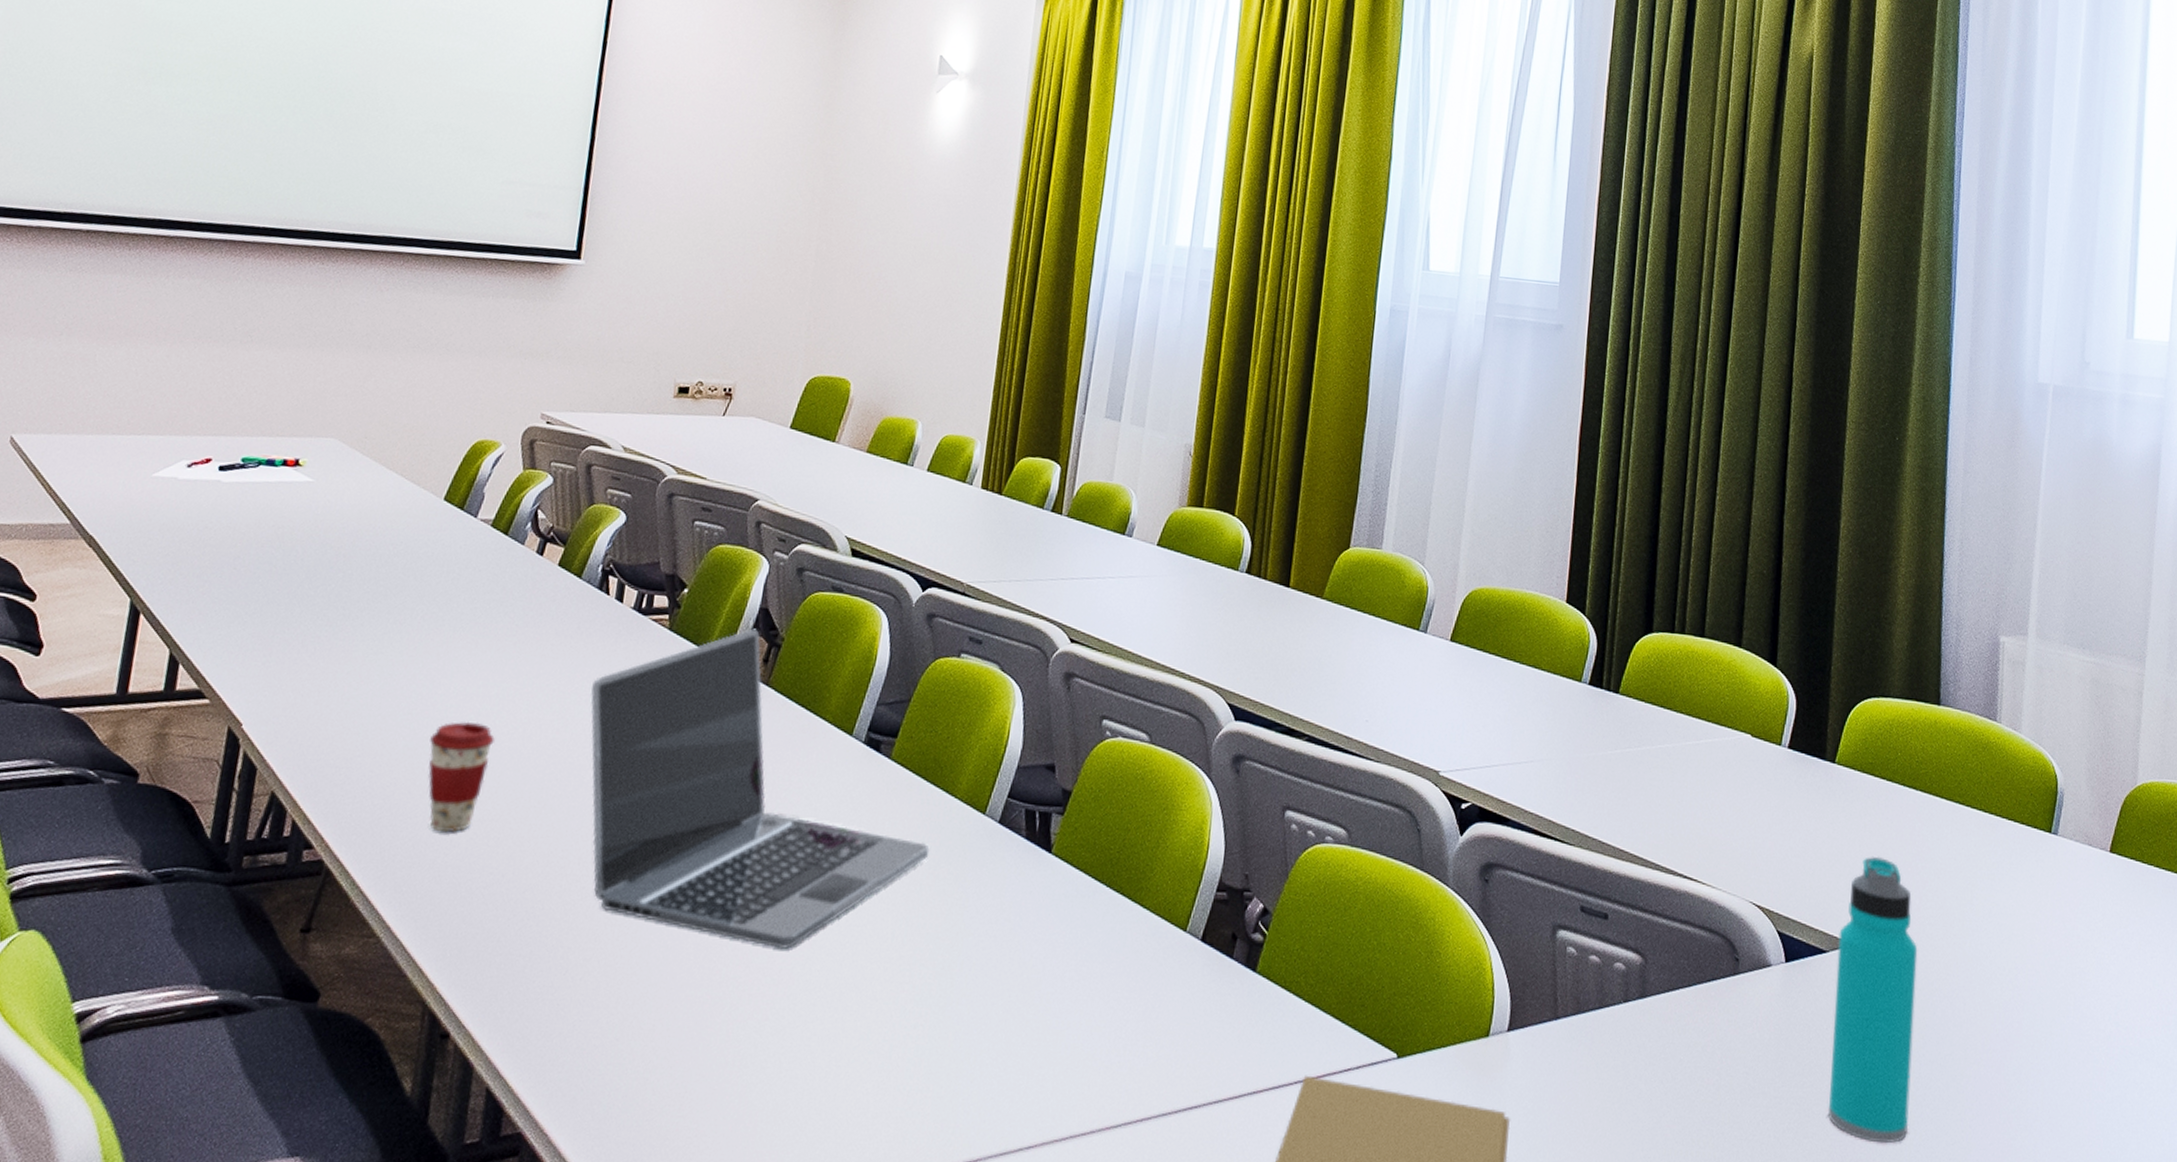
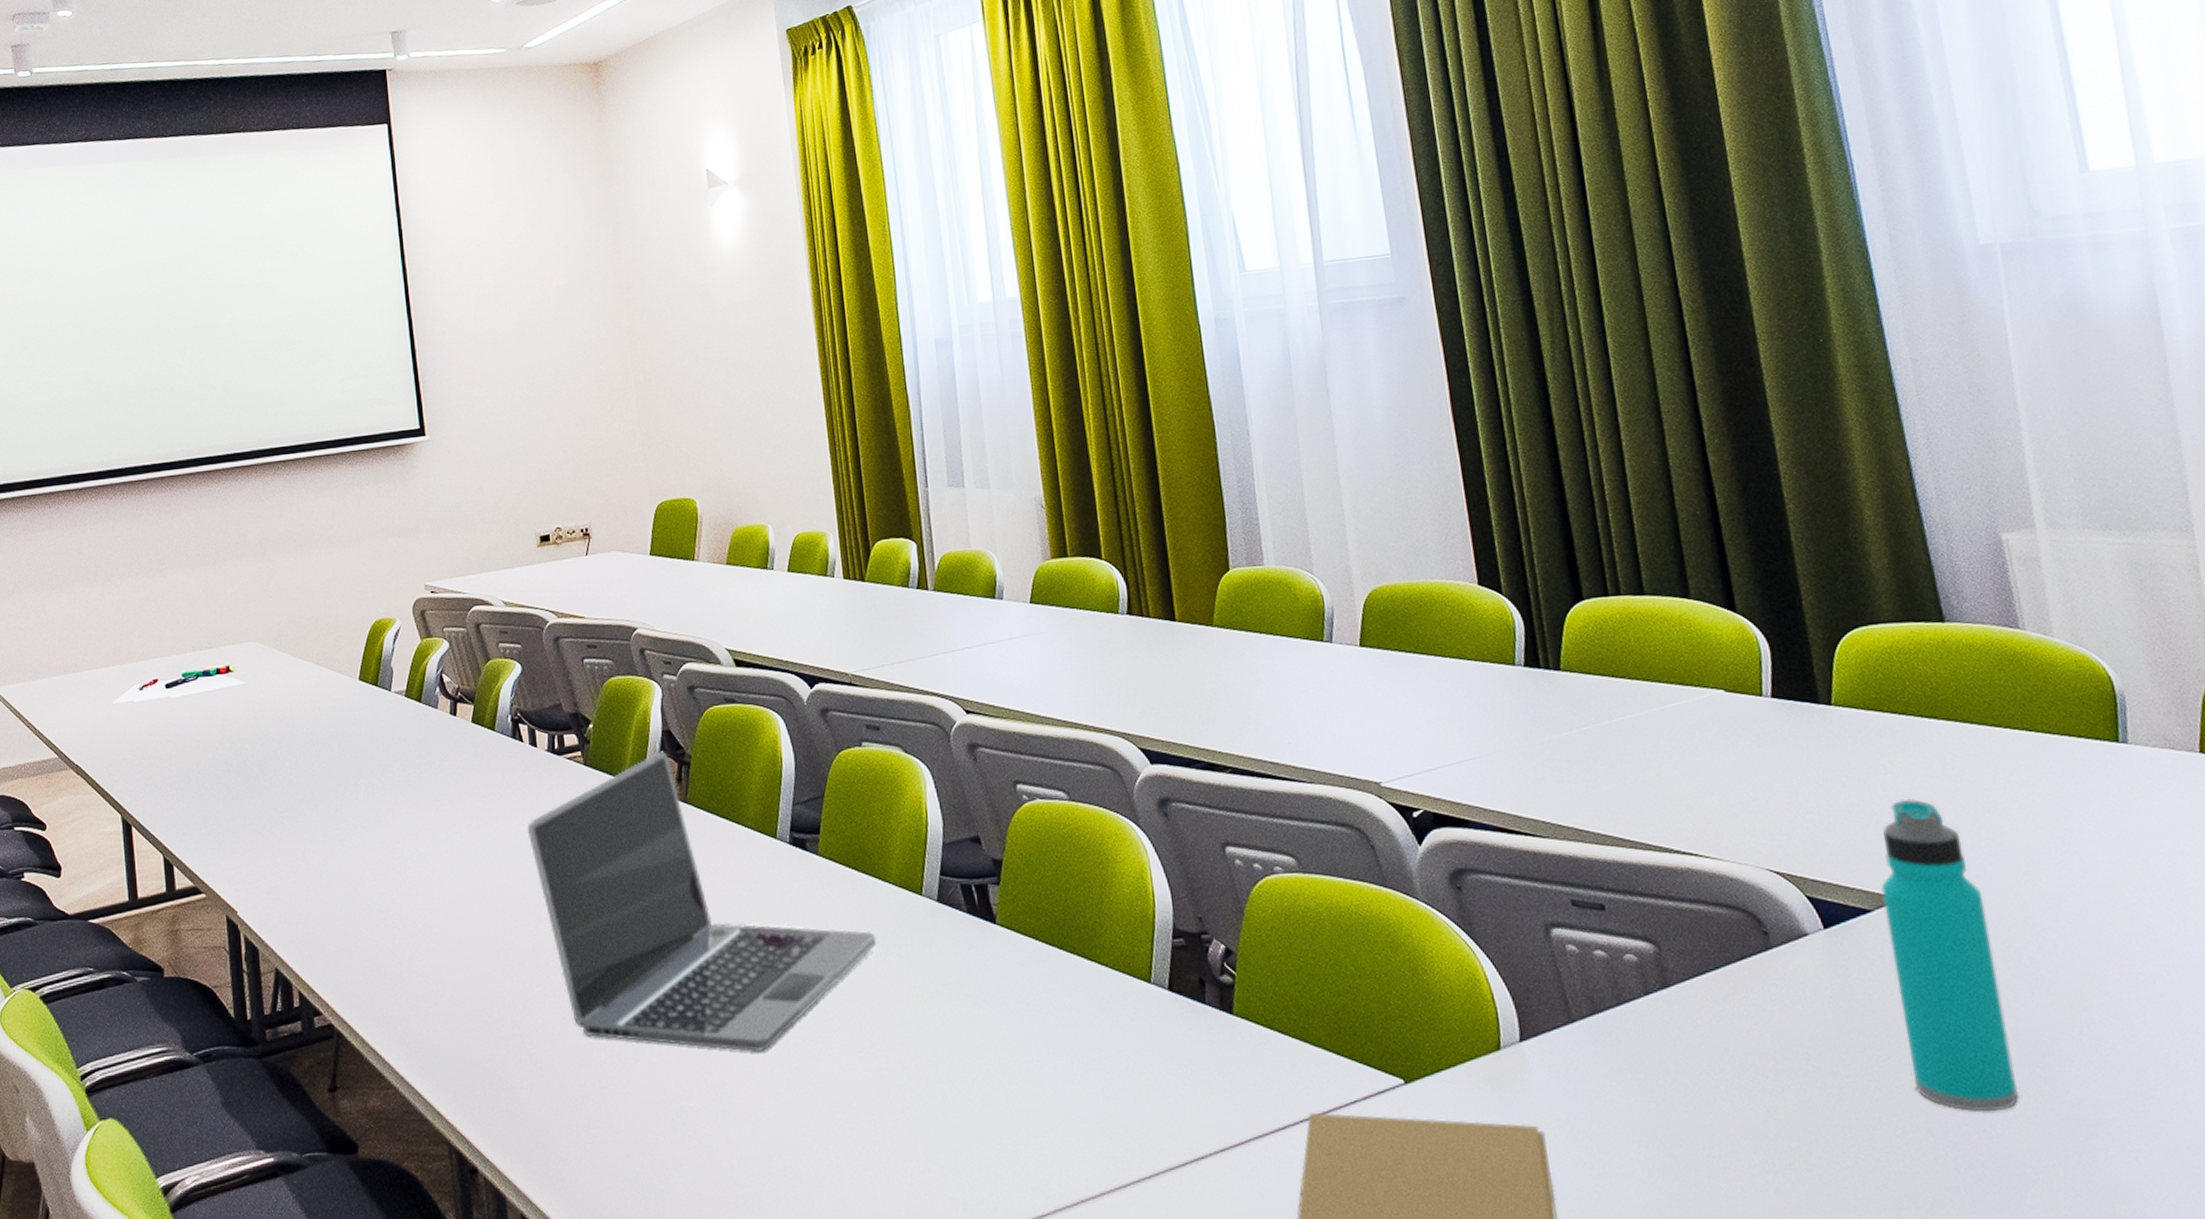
coffee cup: present [428,721,496,833] -> none [398,878,455,984]

